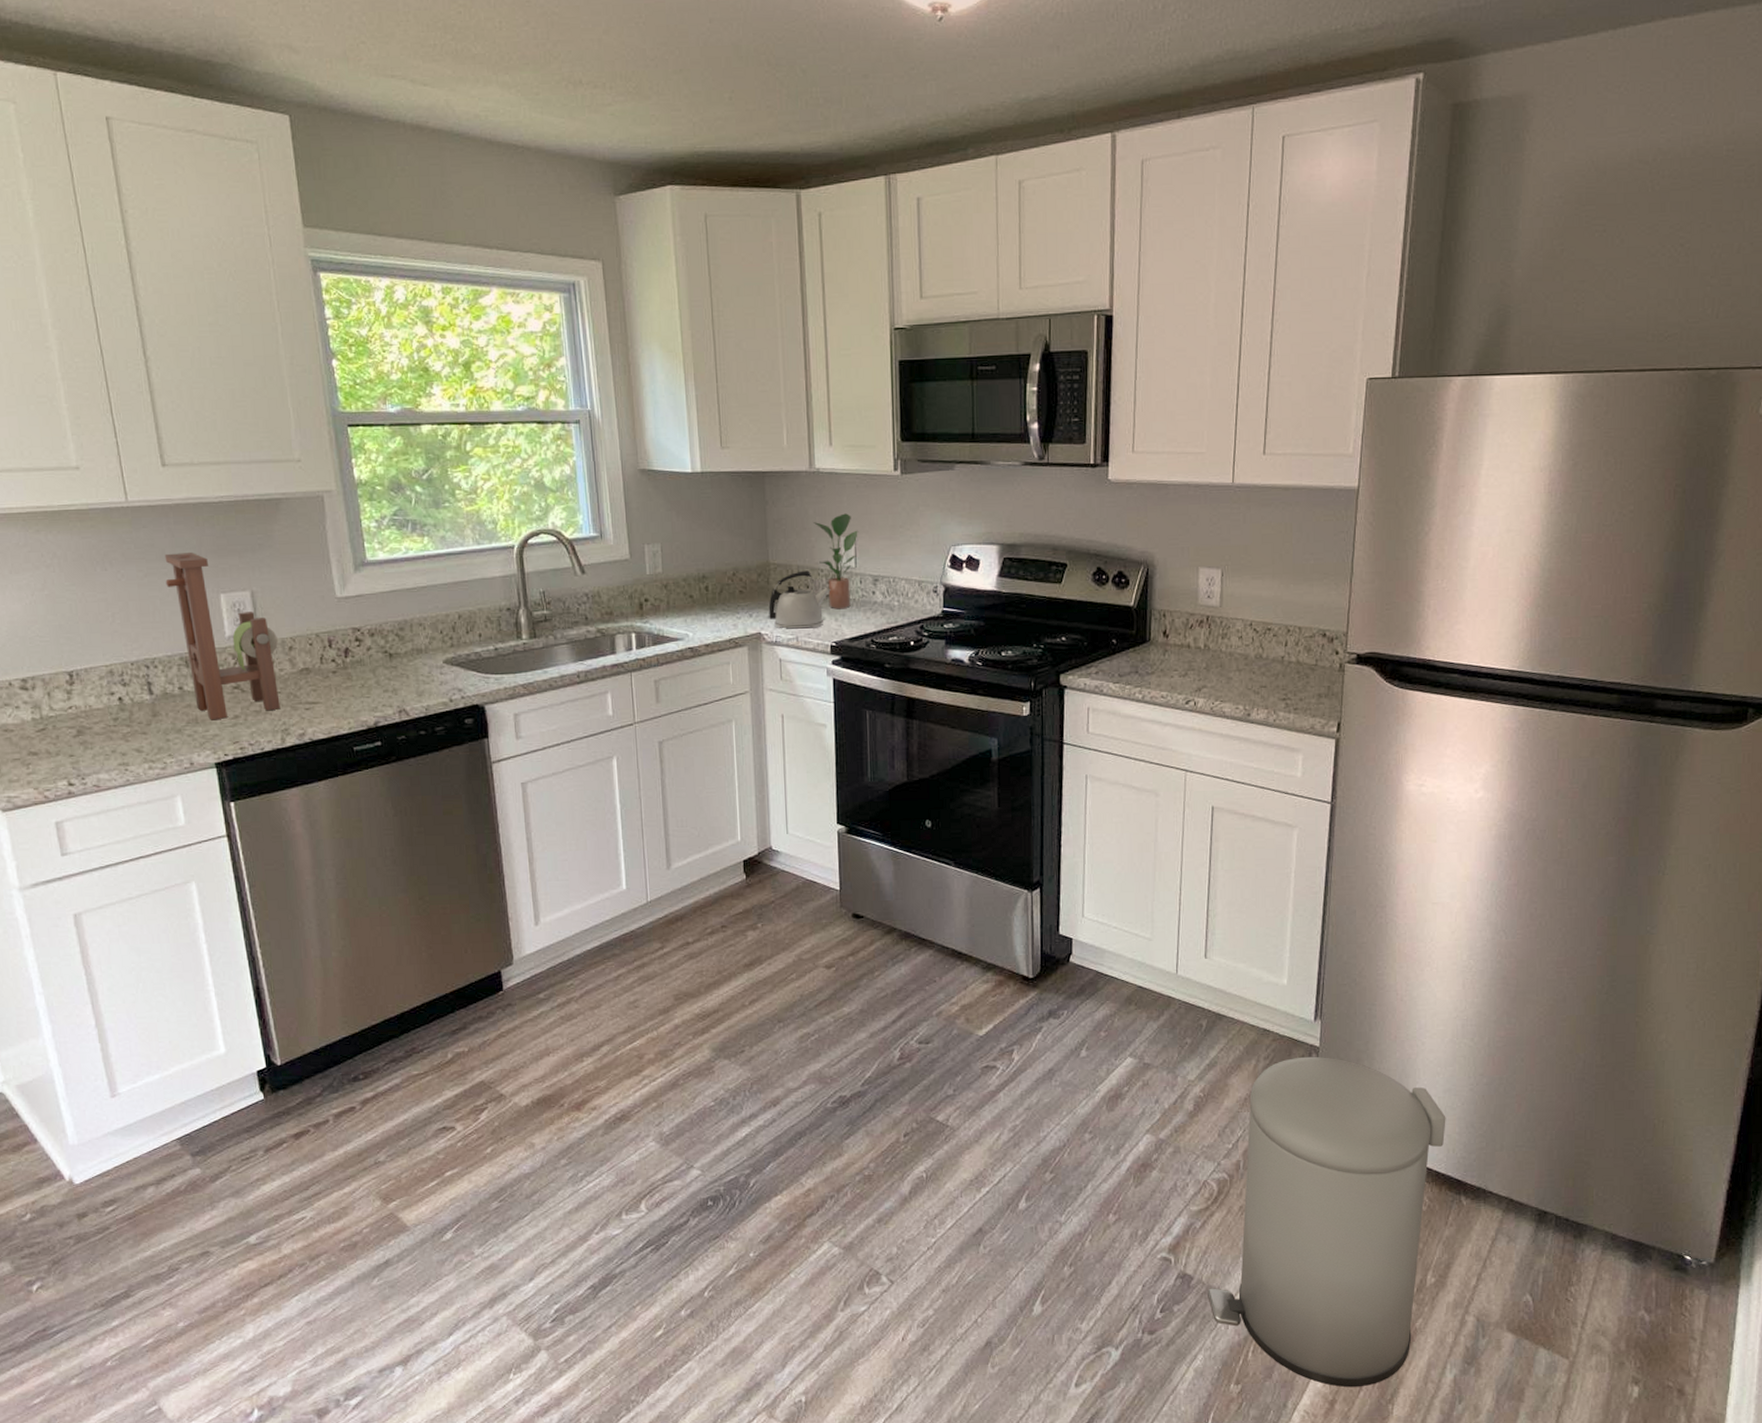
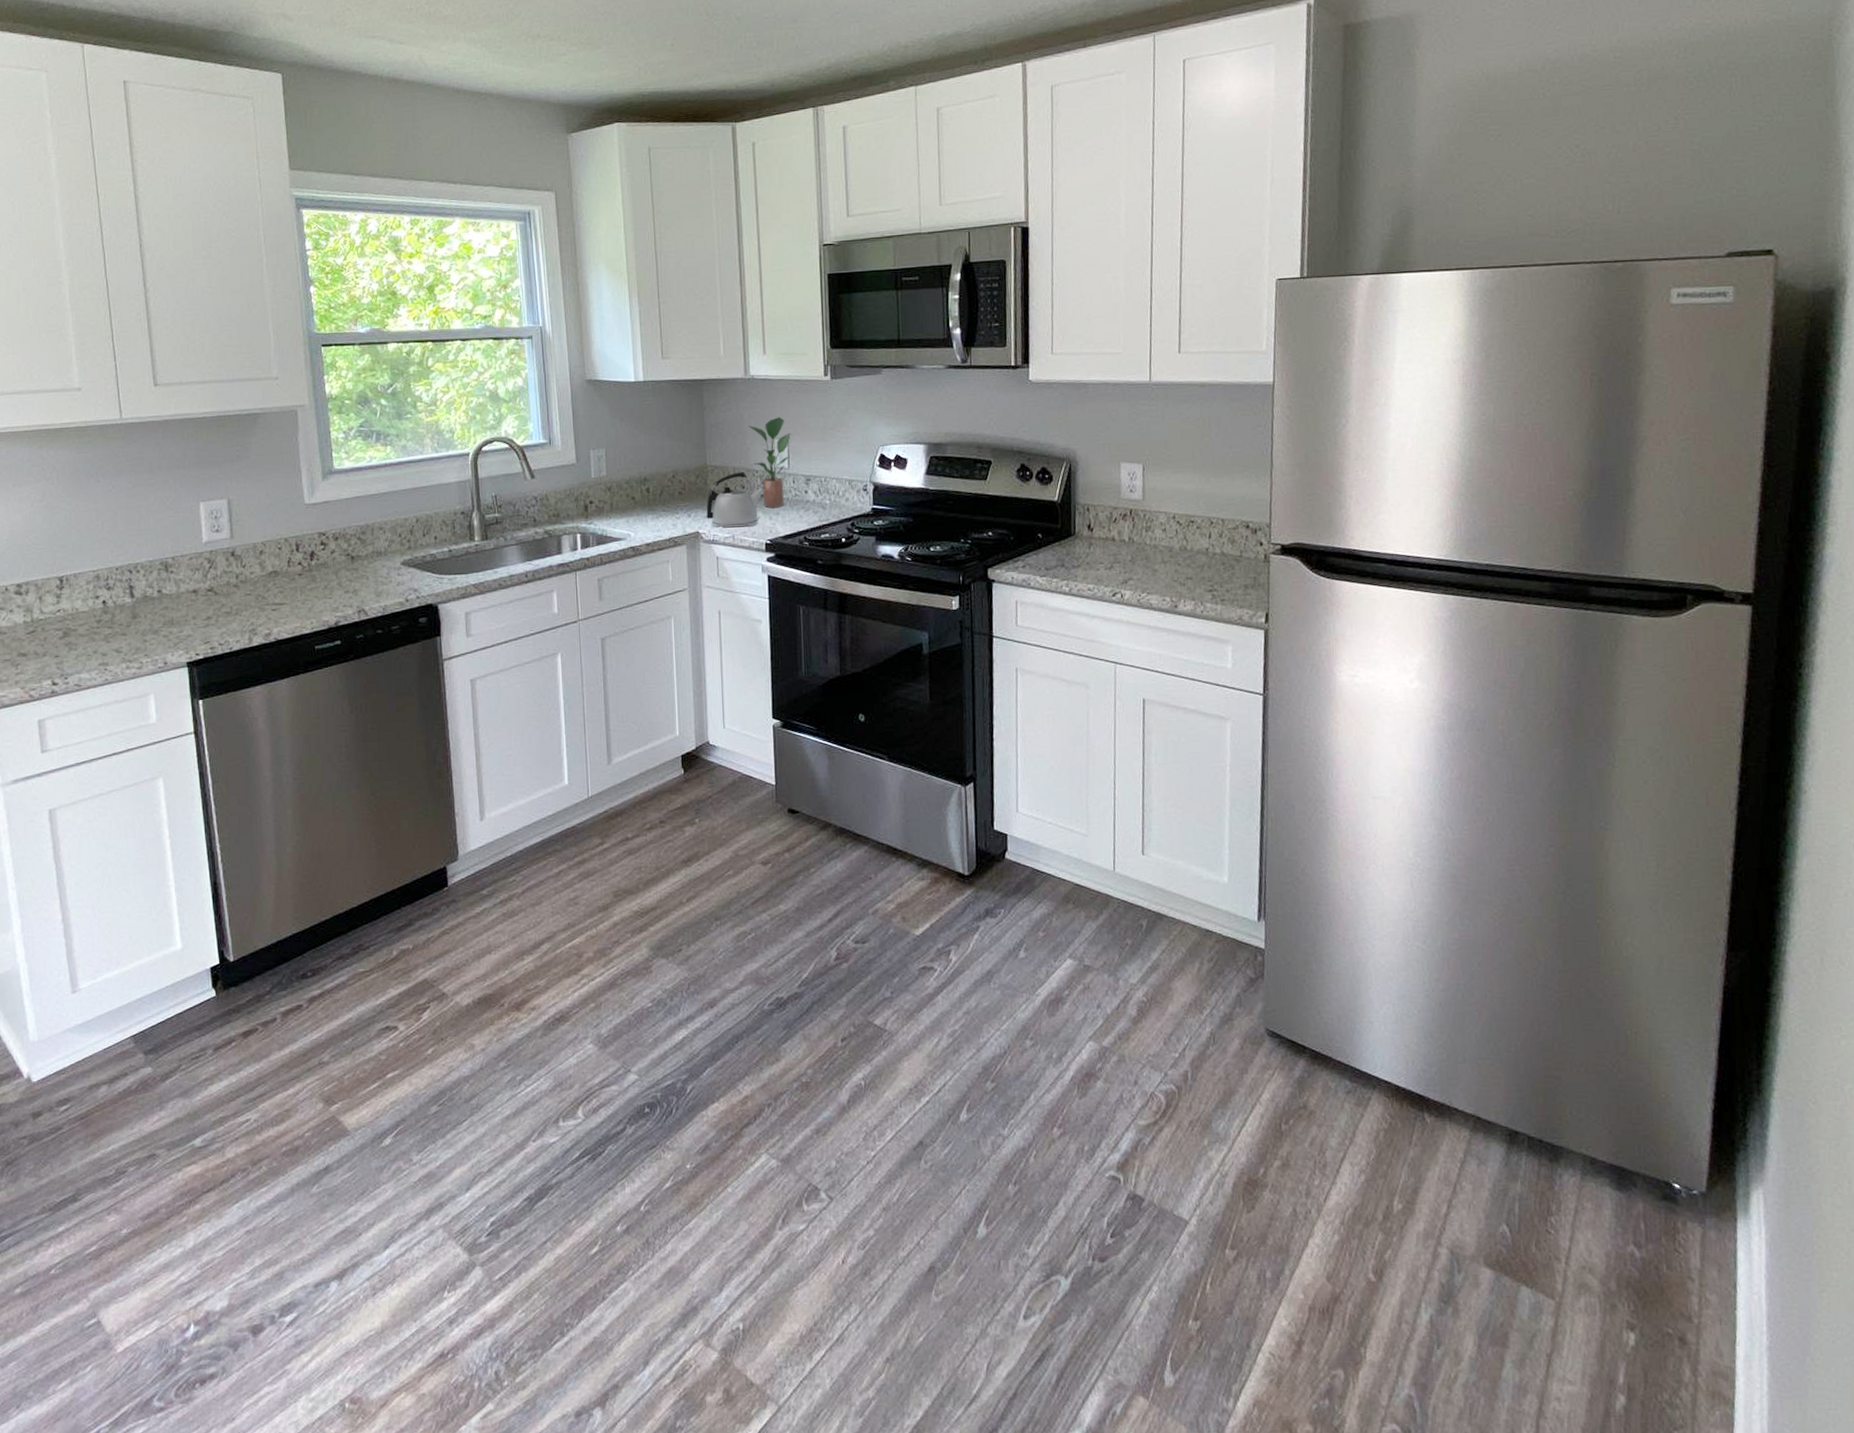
paper towel holder: present [164,553,280,721] -> none [151,465,250,622]
pedal bin: present [1206,1056,1446,1388] -> none [1159,959,1403,1327]

